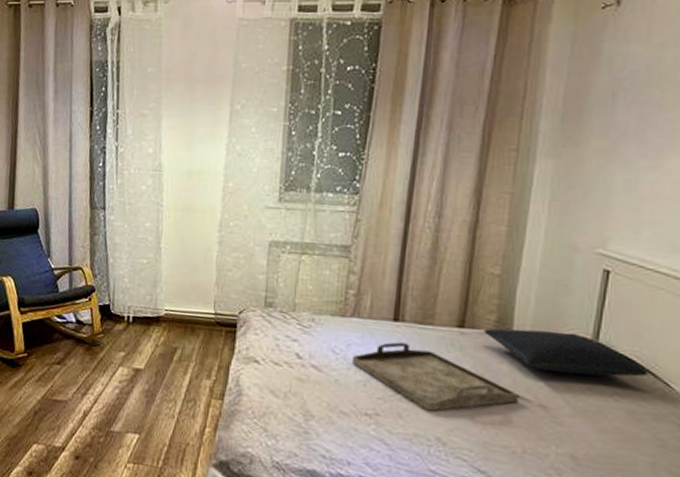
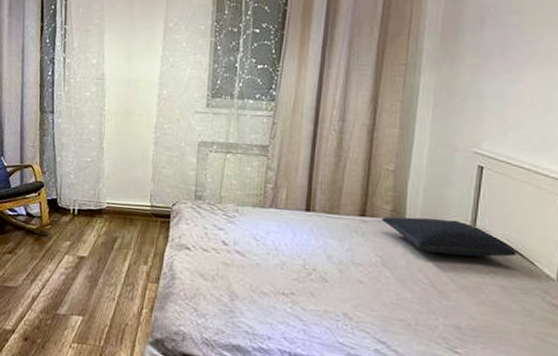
serving tray: present [351,342,519,411] -> none [270,229,412,290]

